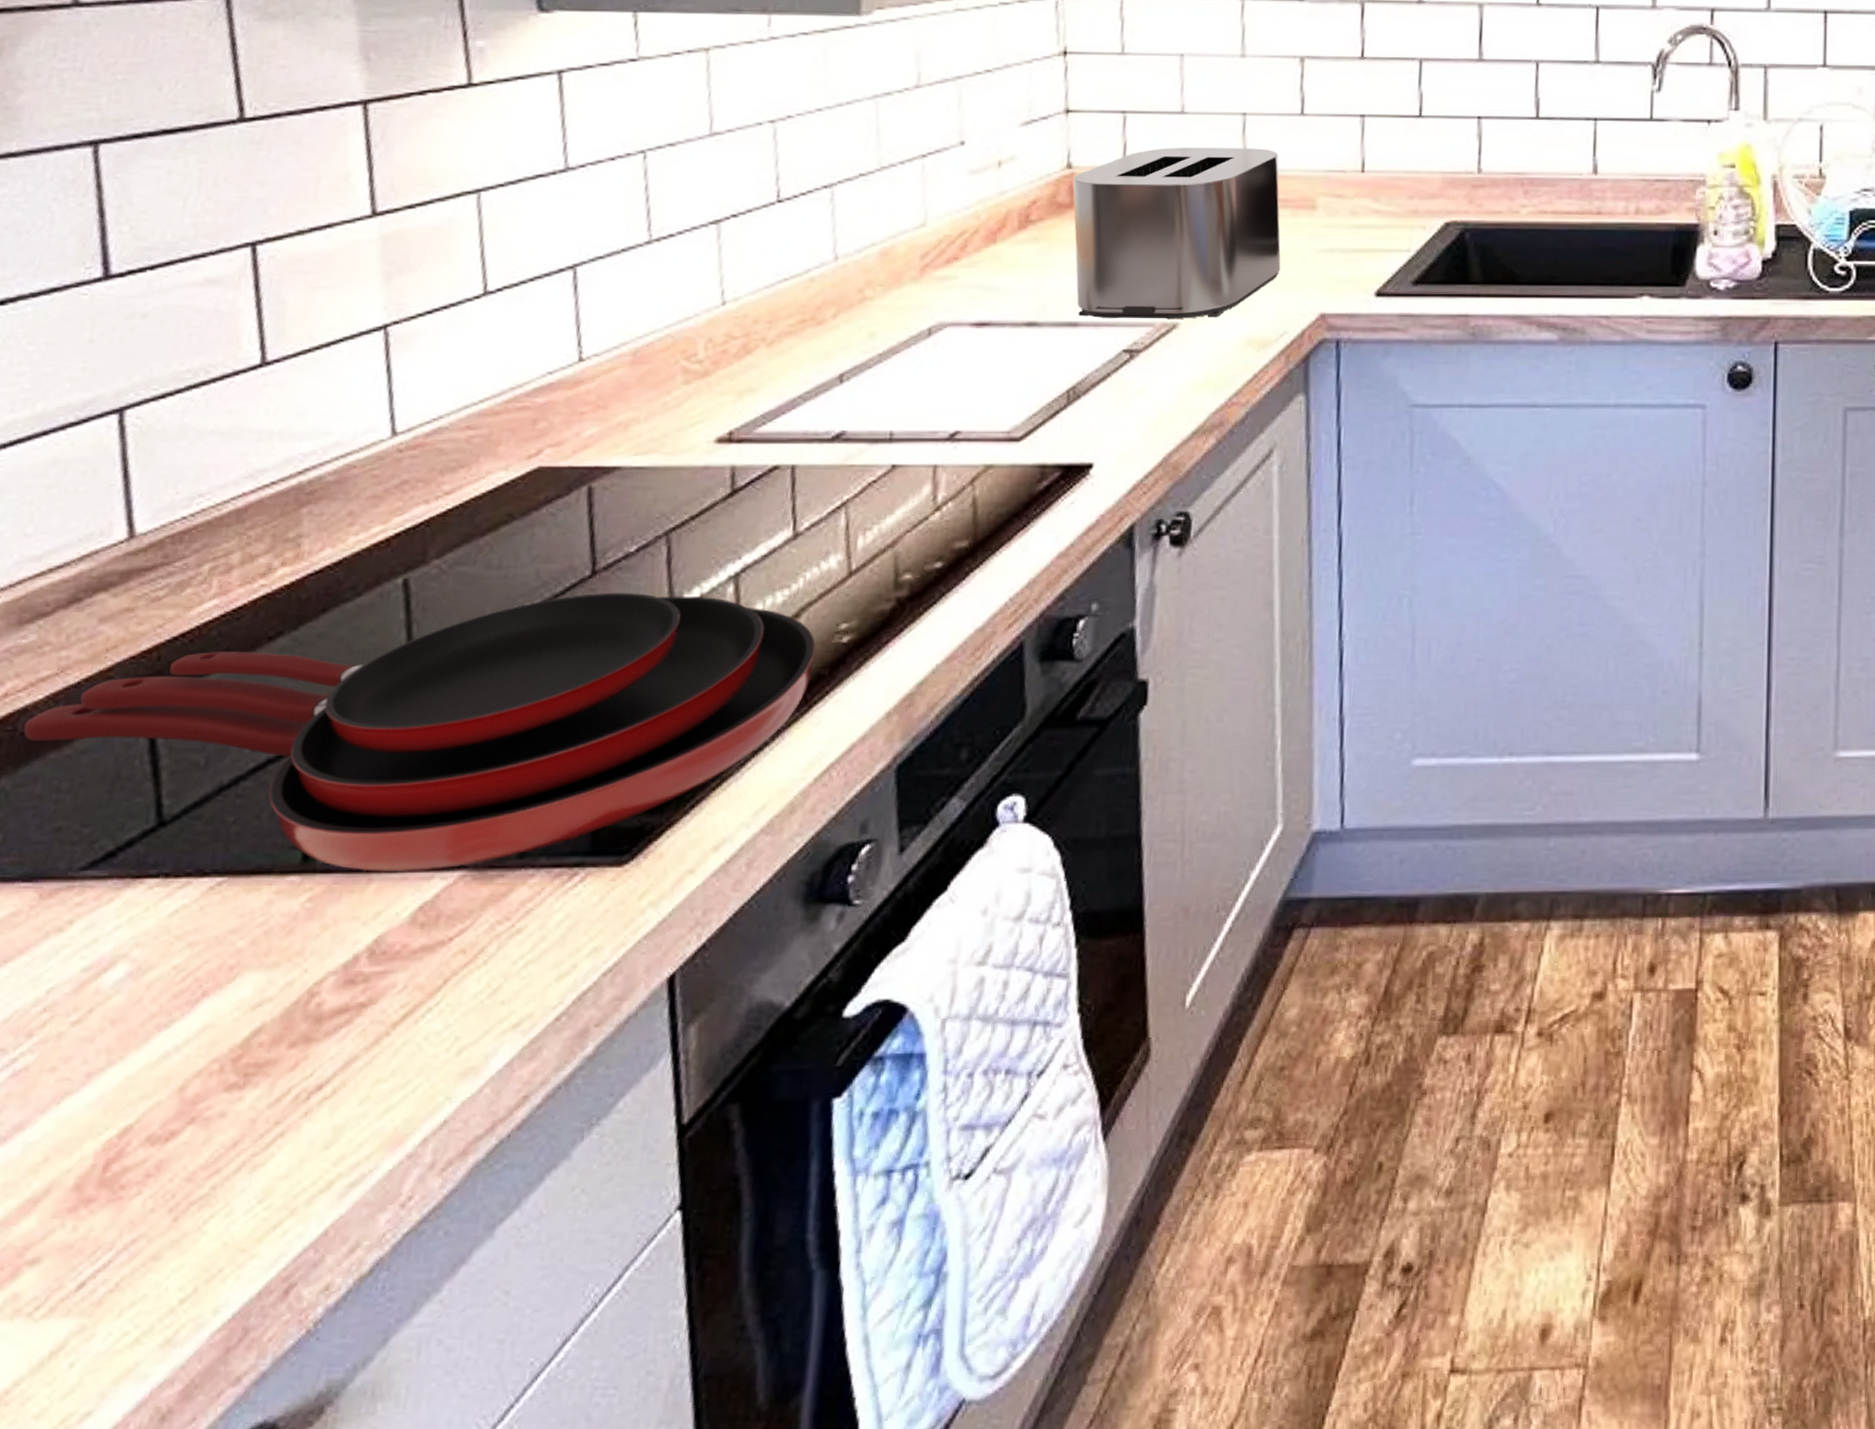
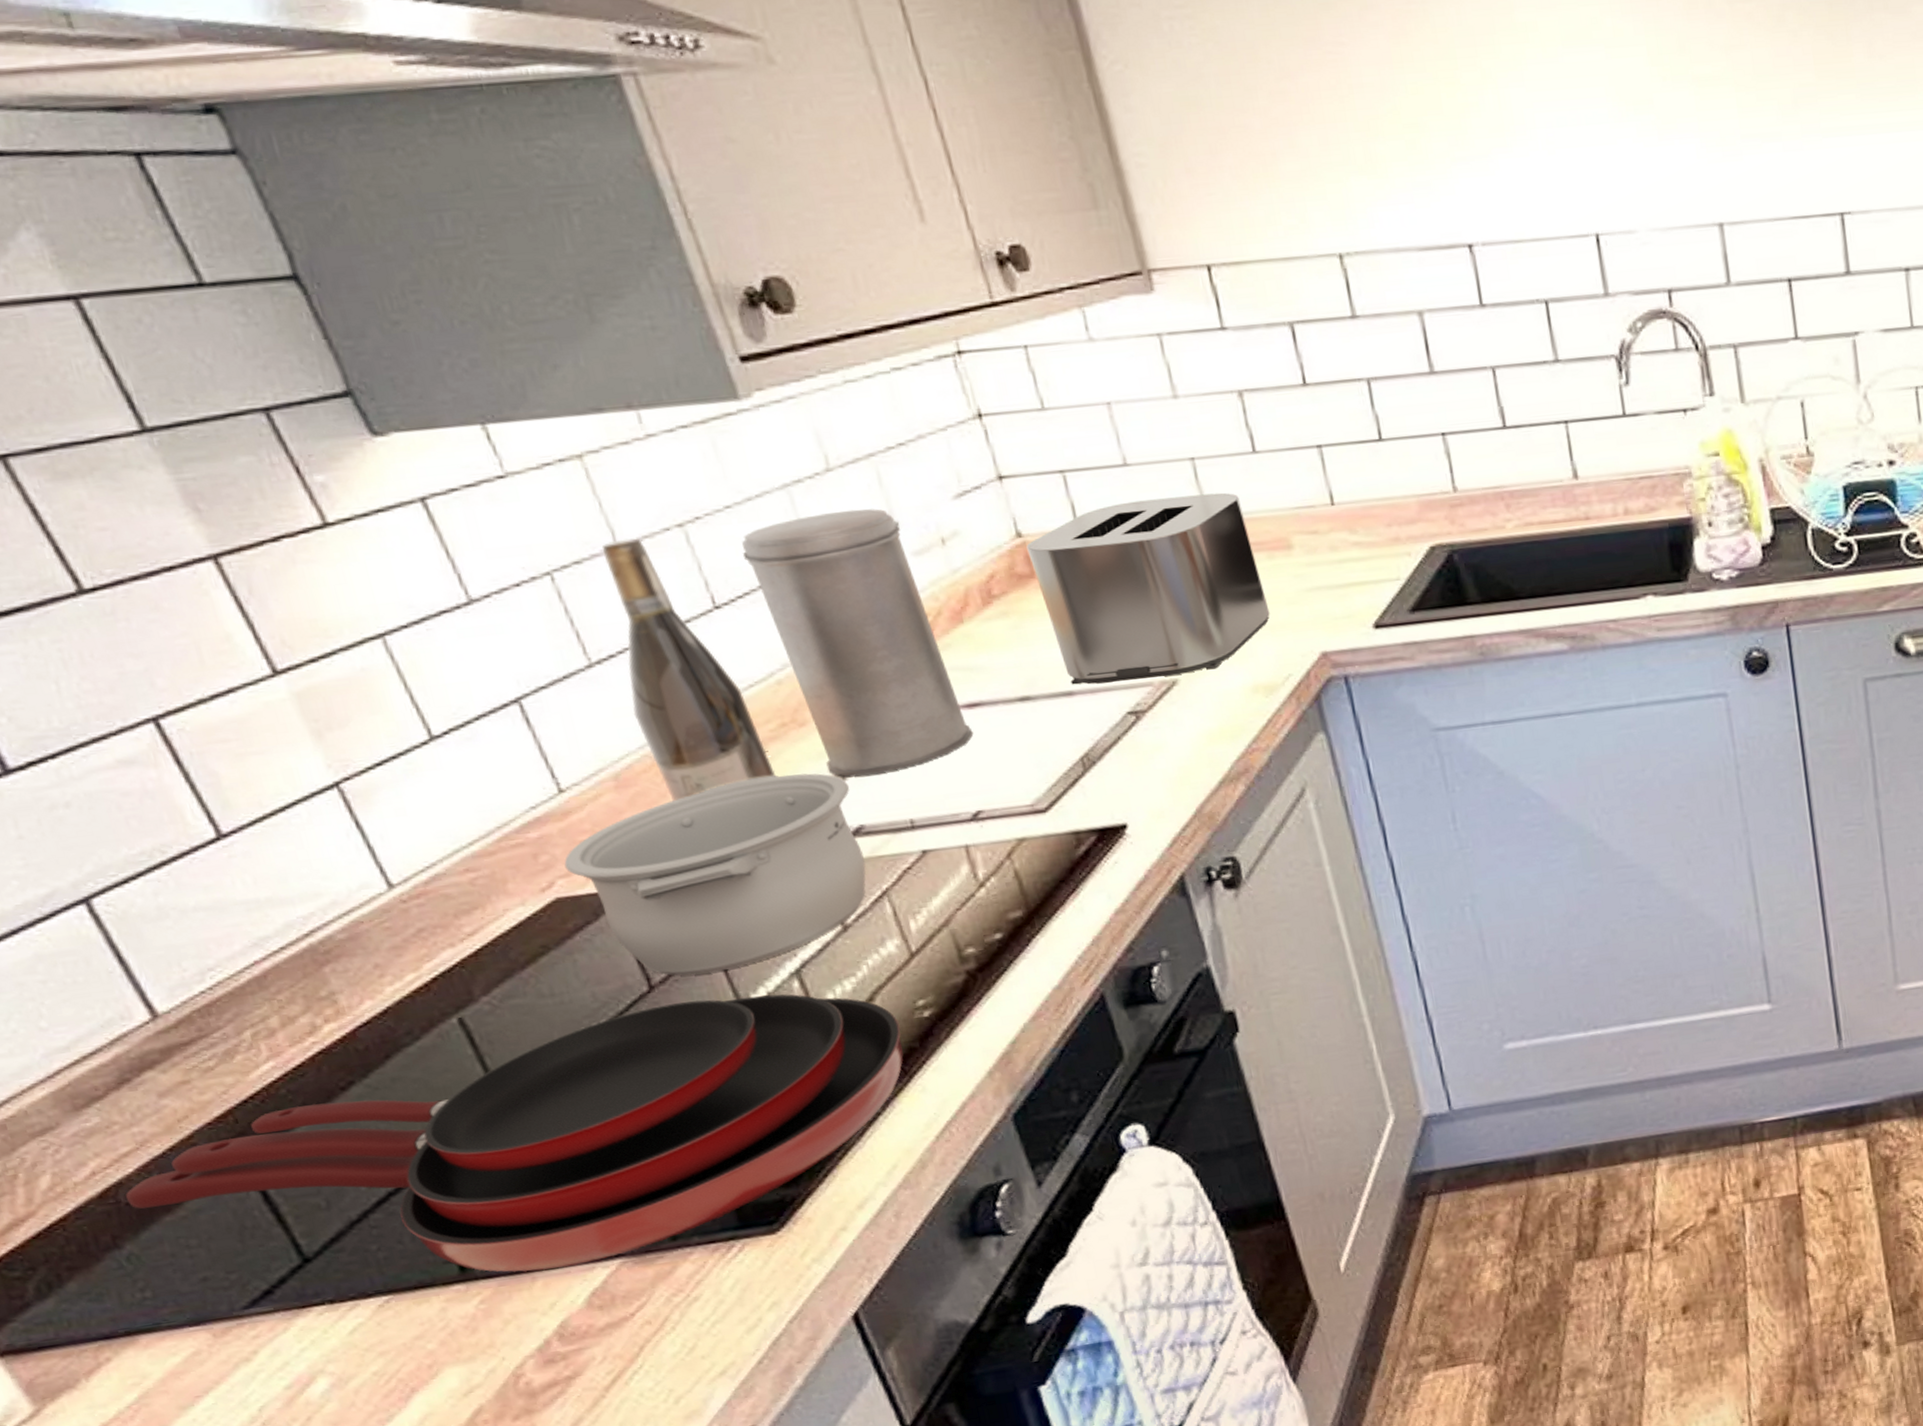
cooking pot: none [558,369,844,565] -> present [564,773,866,976]
wine bottle: none [671,128,781,384] -> present [601,538,776,802]
canister: none [818,125,975,381] -> present [742,509,974,777]

